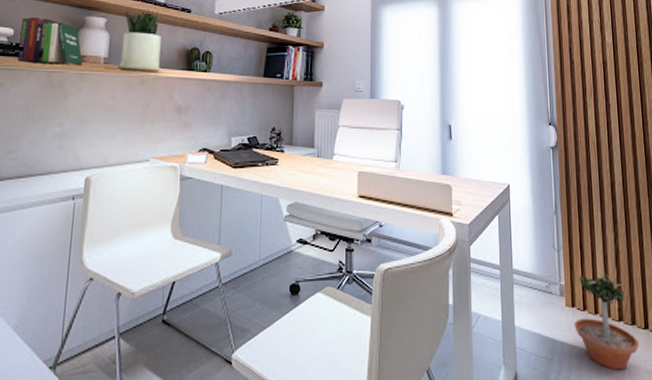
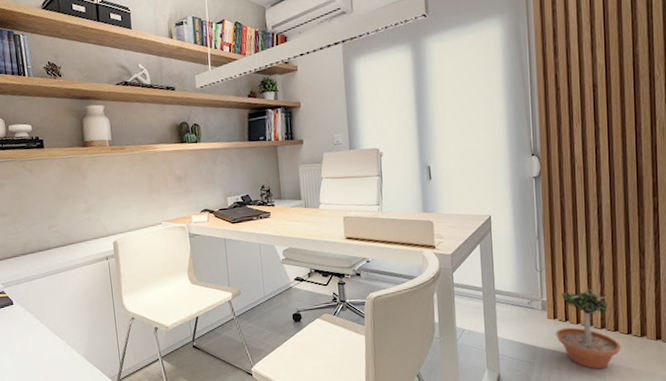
books: present [18,17,83,66] -> none [36,112,92,153]
planter: present [116,9,163,74] -> none [118,93,160,151]

